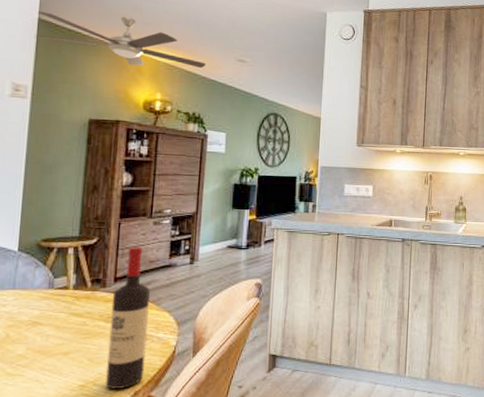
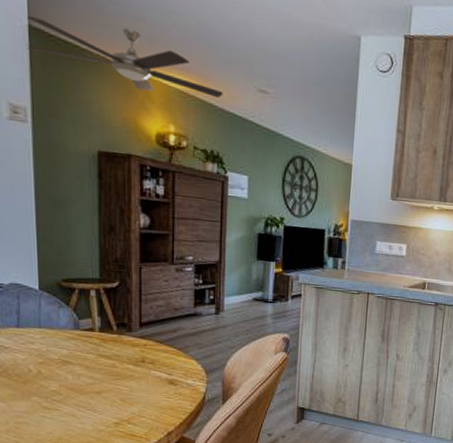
wine bottle: present [106,246,150,389] -> none [139,292,176,429]

